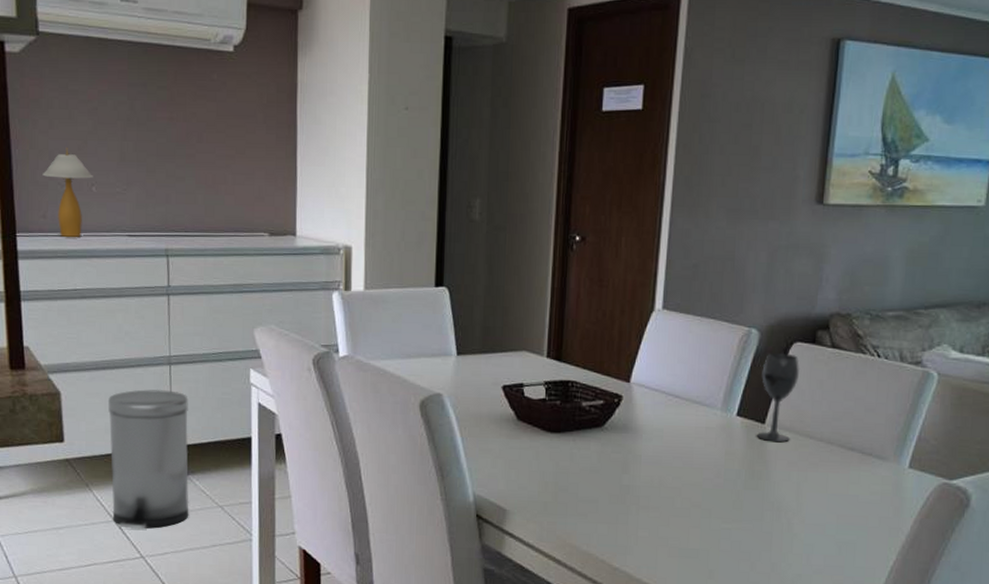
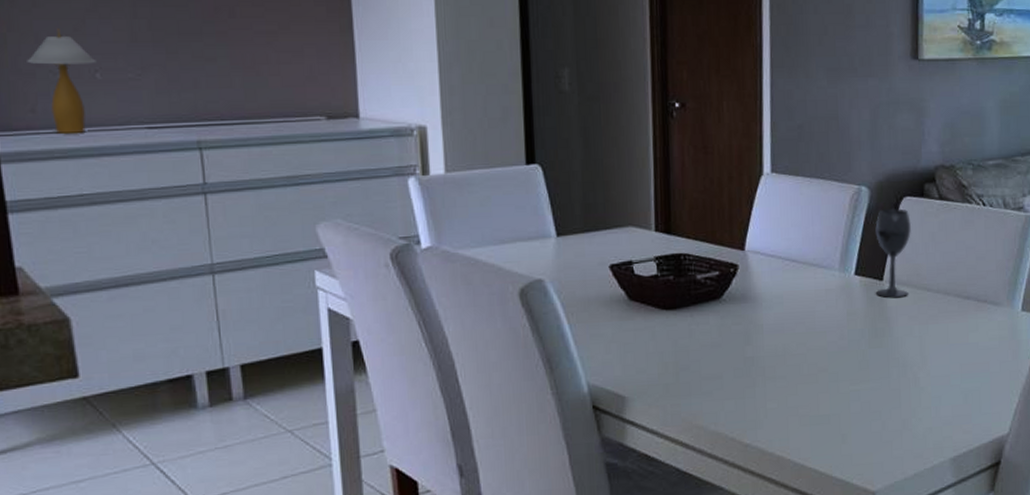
pedal bin: present [108,389,189,529] -> none [135,304,251,470]

